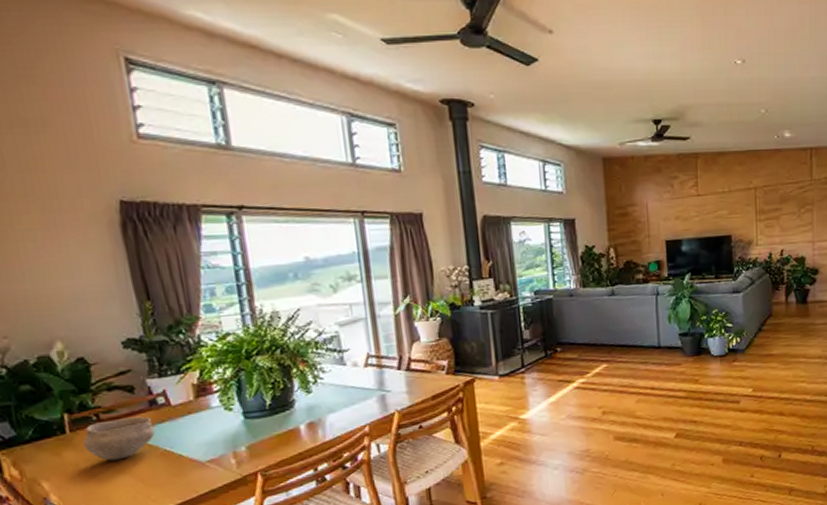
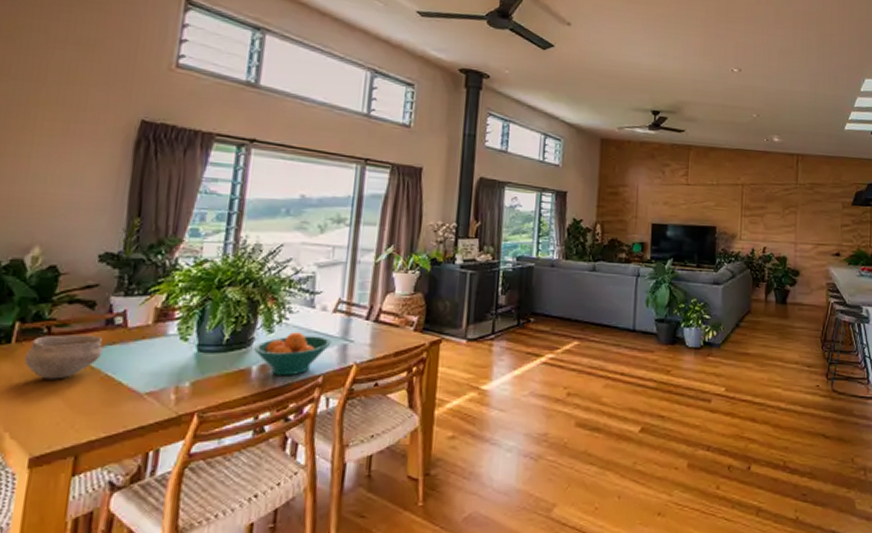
fruit bowl: none [297,389,370,431] -> present [254,332,331,376]

